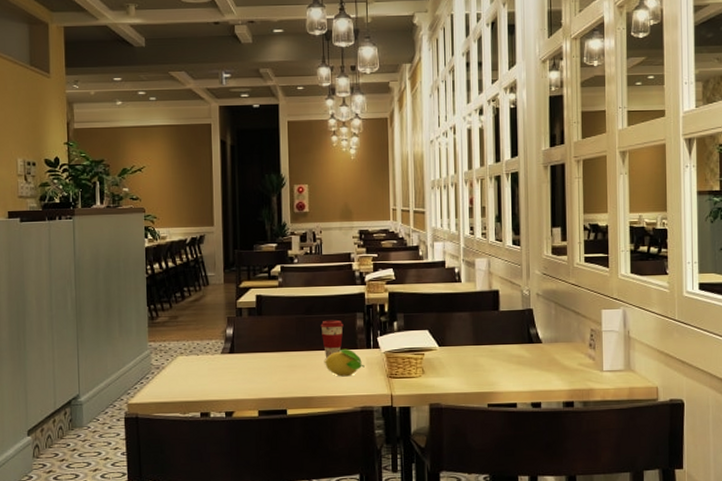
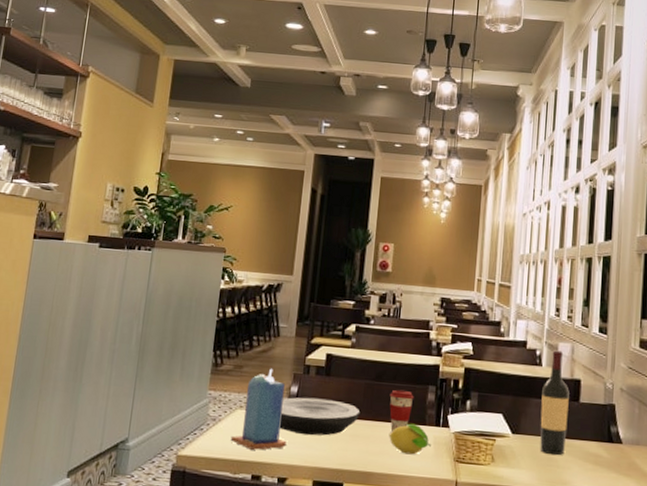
candle: none [176,315,229,390] -> present [230,368,287,450]
plate: none [219,336,294,372] -> present [279,397,359,436]
wine bottle: none [463,266,490,361] -> present [540,350,569,456]

